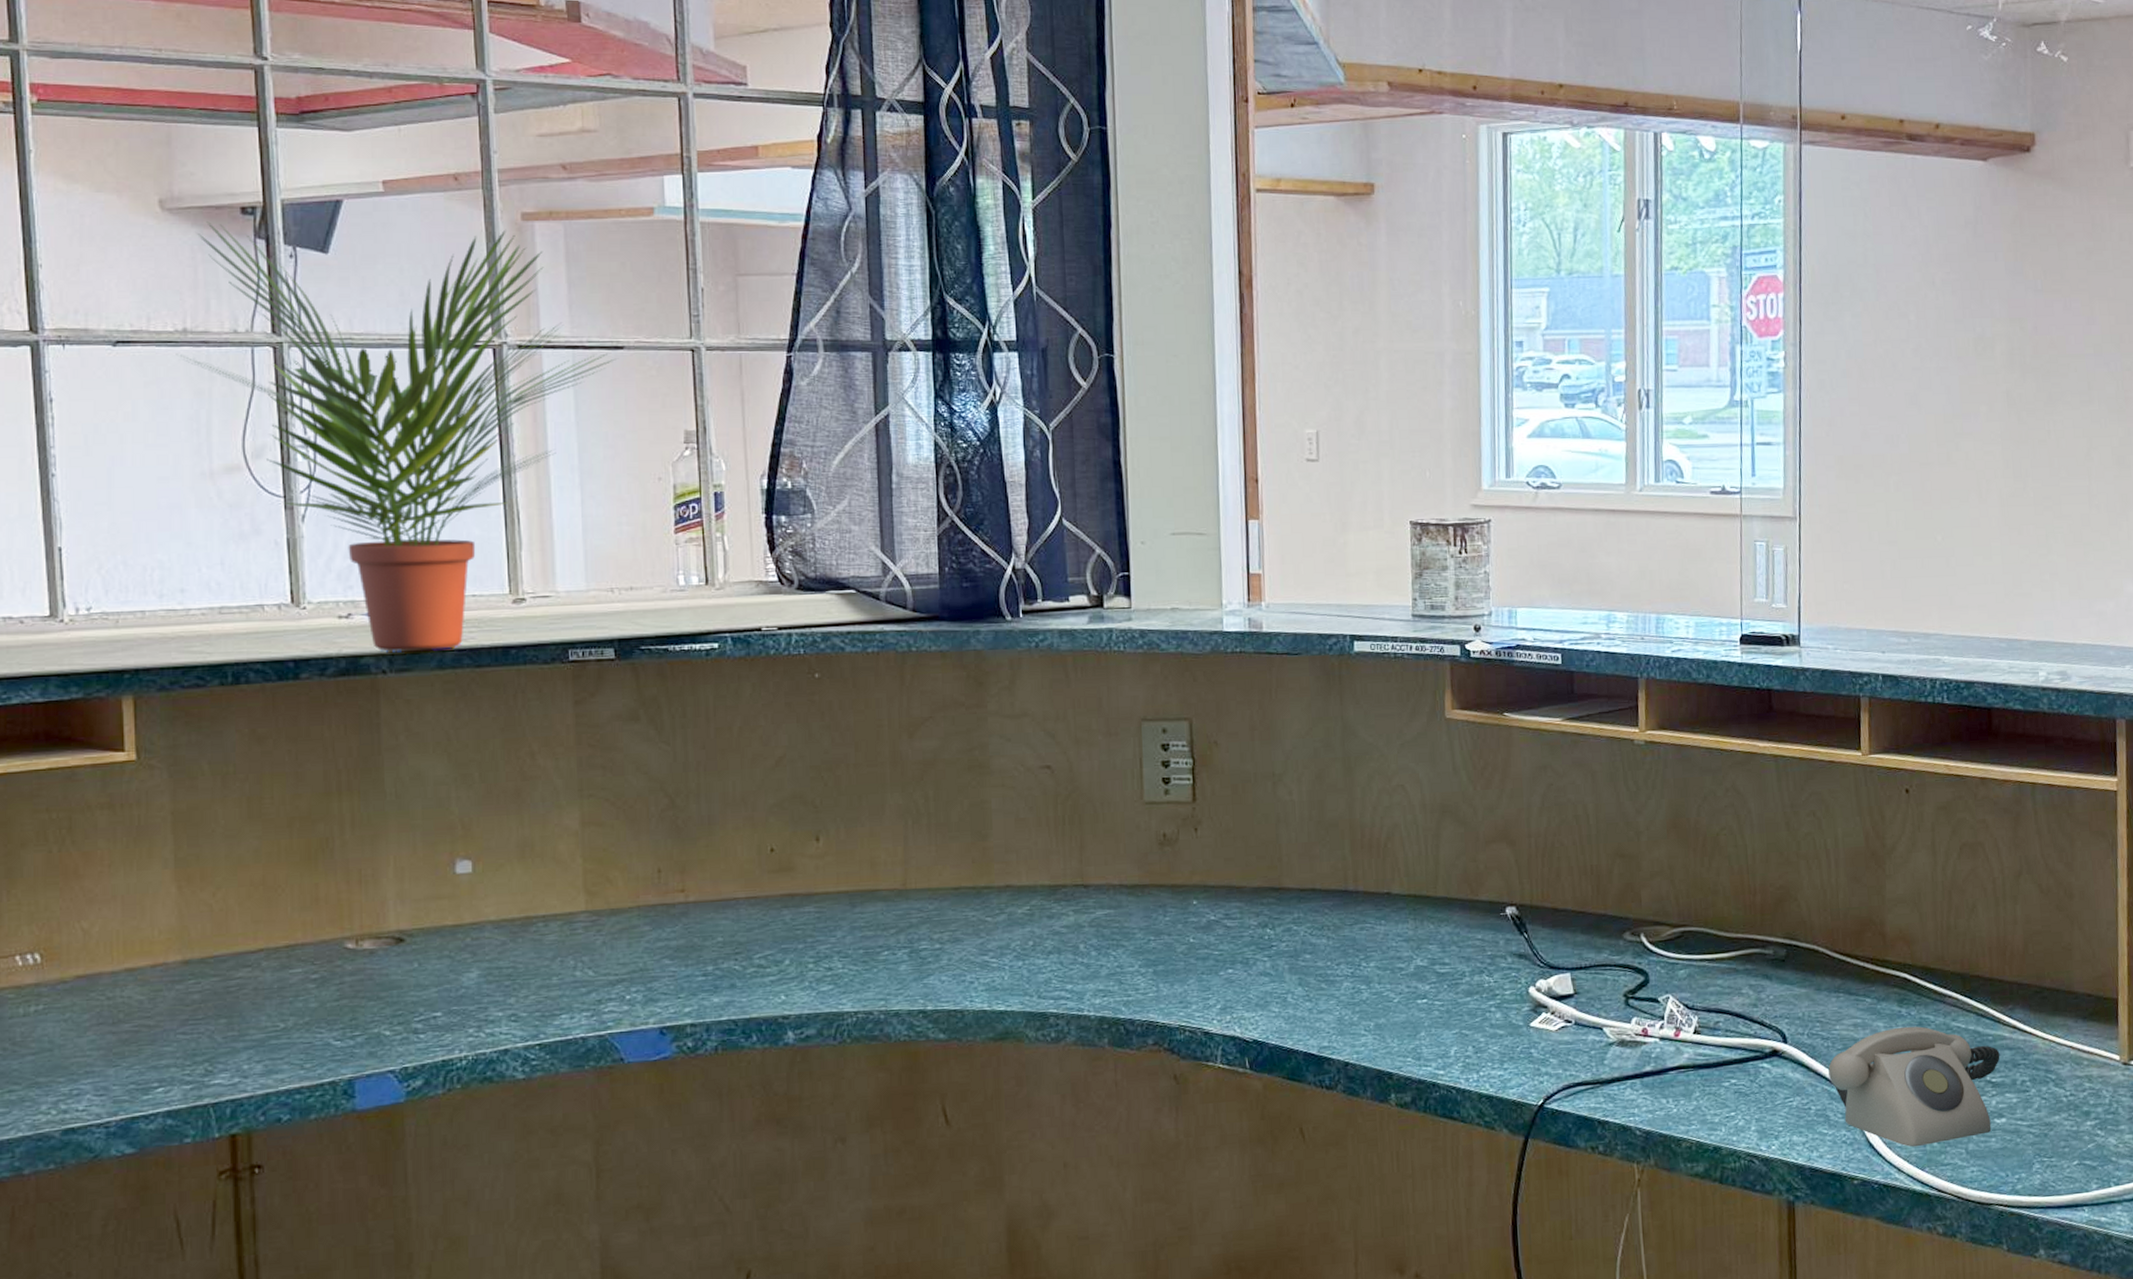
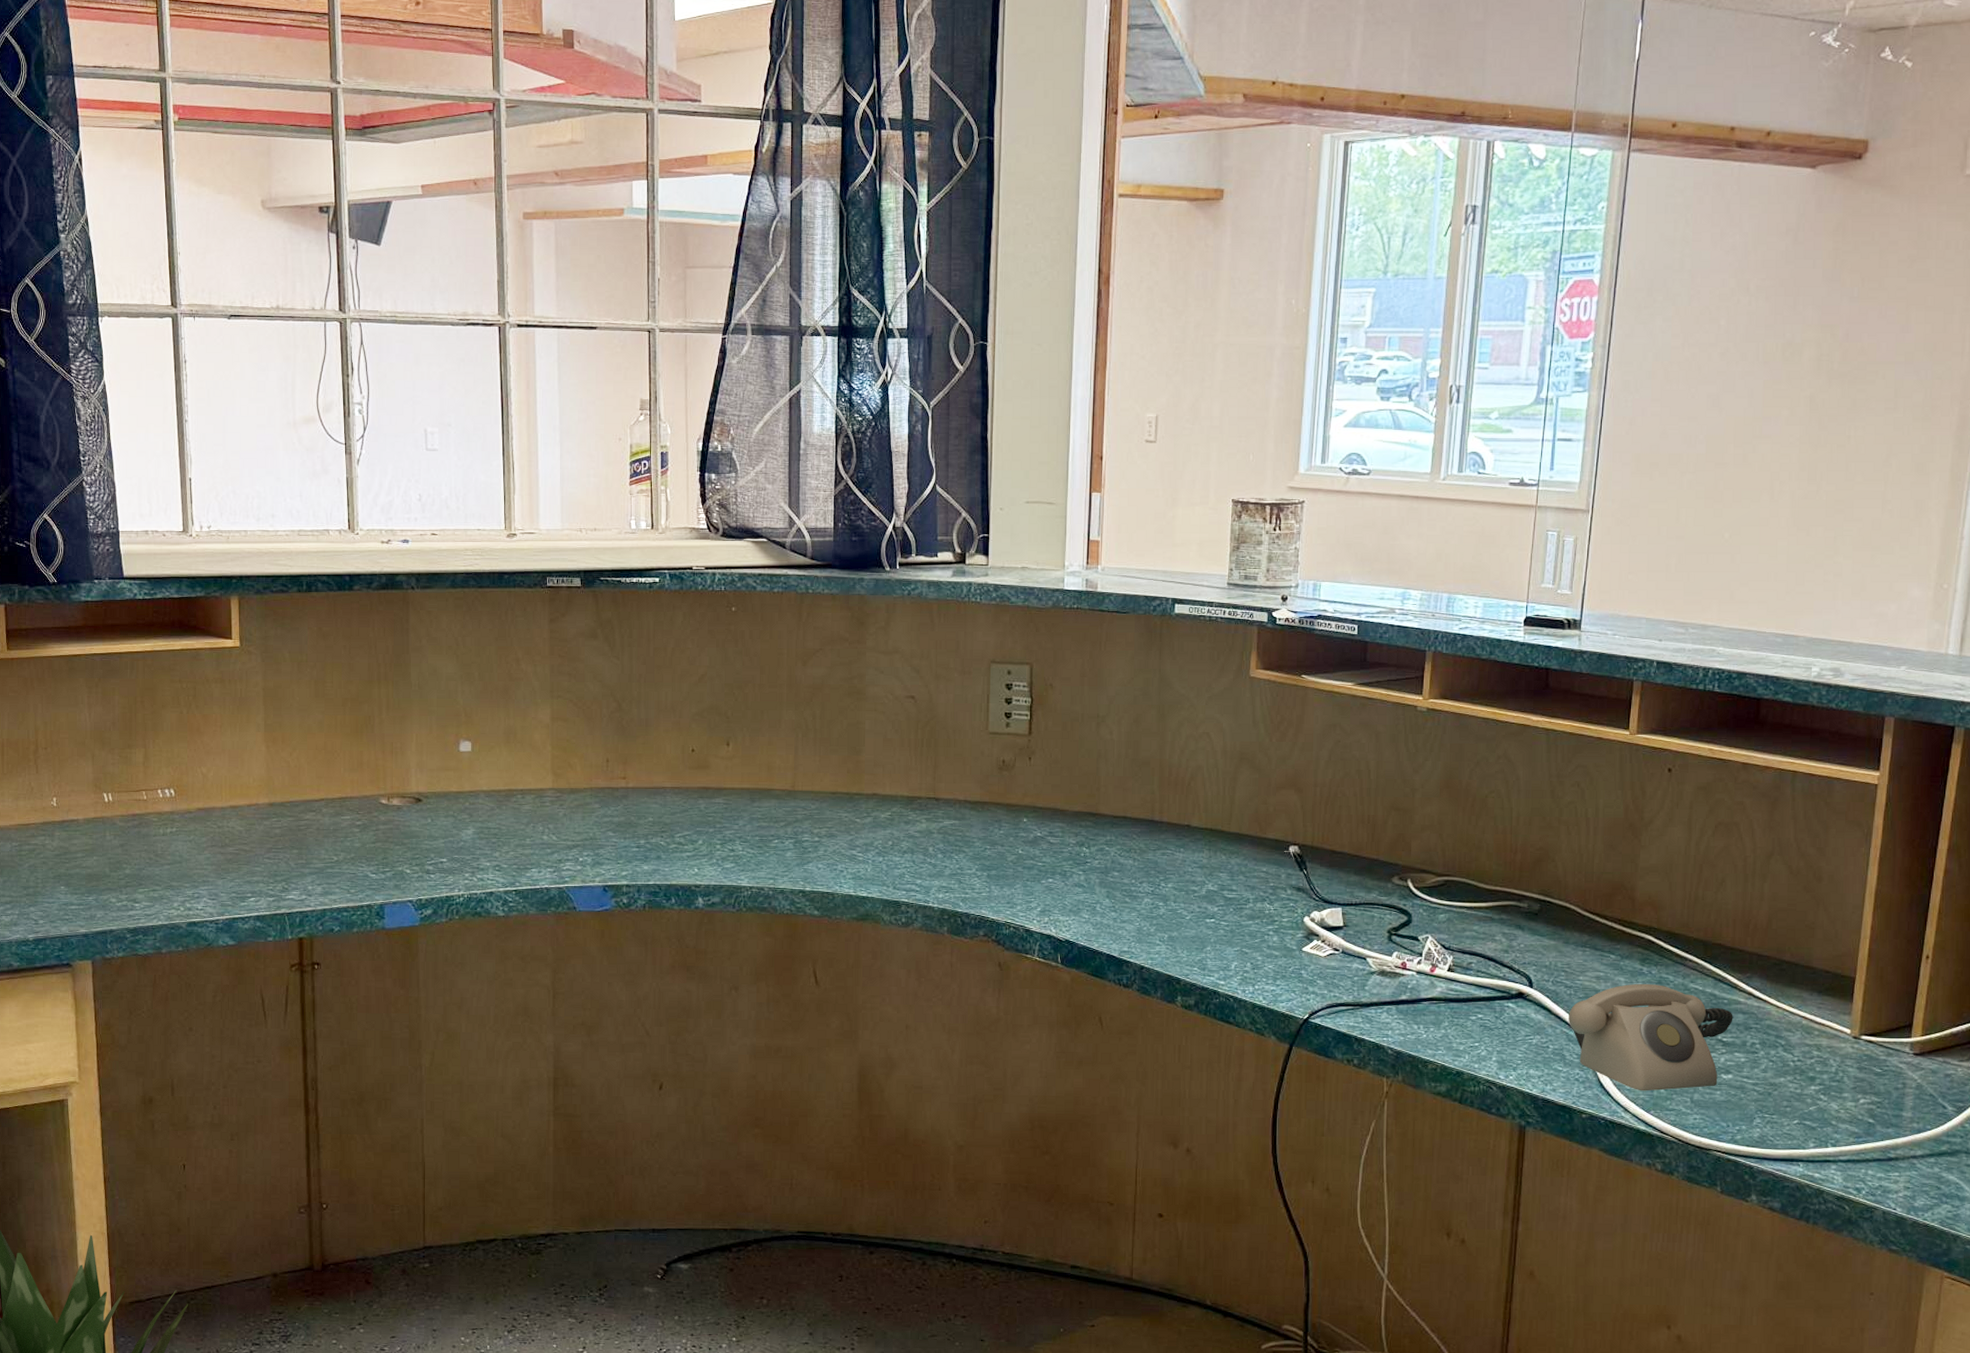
potted plant: present [176,221,616,652] -> none [271,218,591,572]

